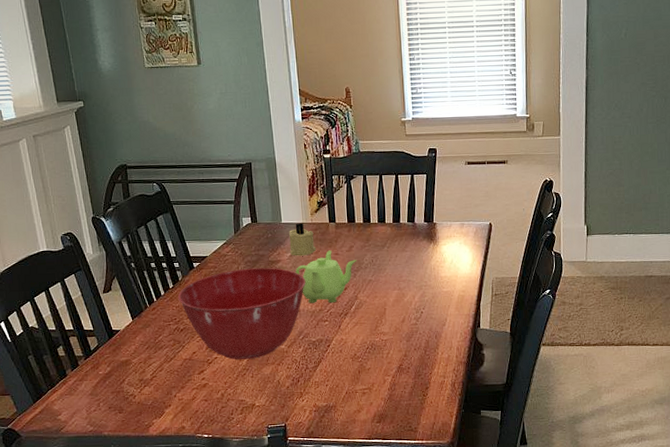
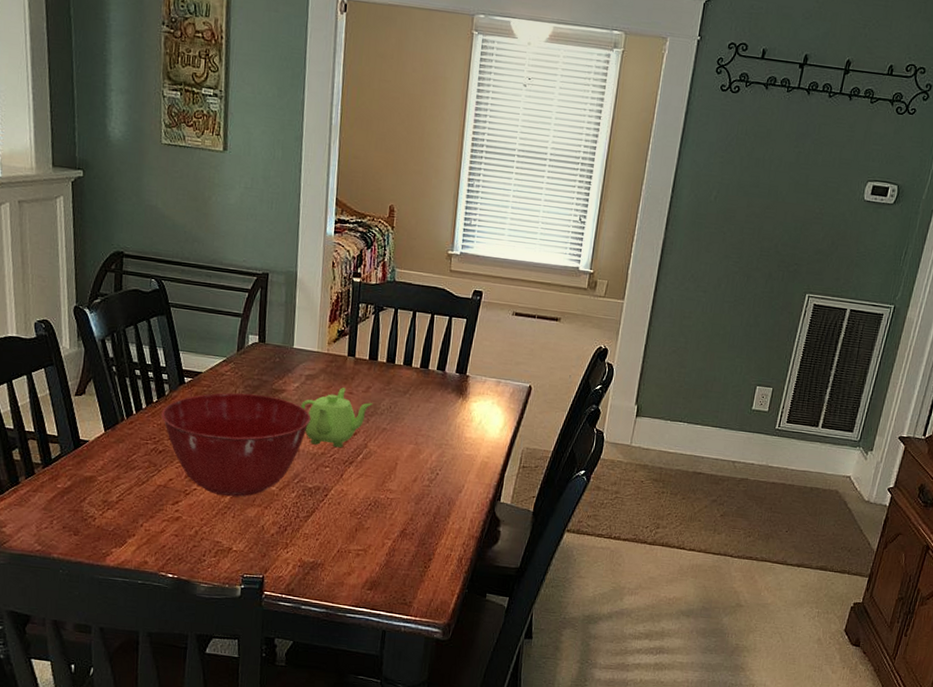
candle: present [289,223,317,256] -> none [298,351,329,390]

